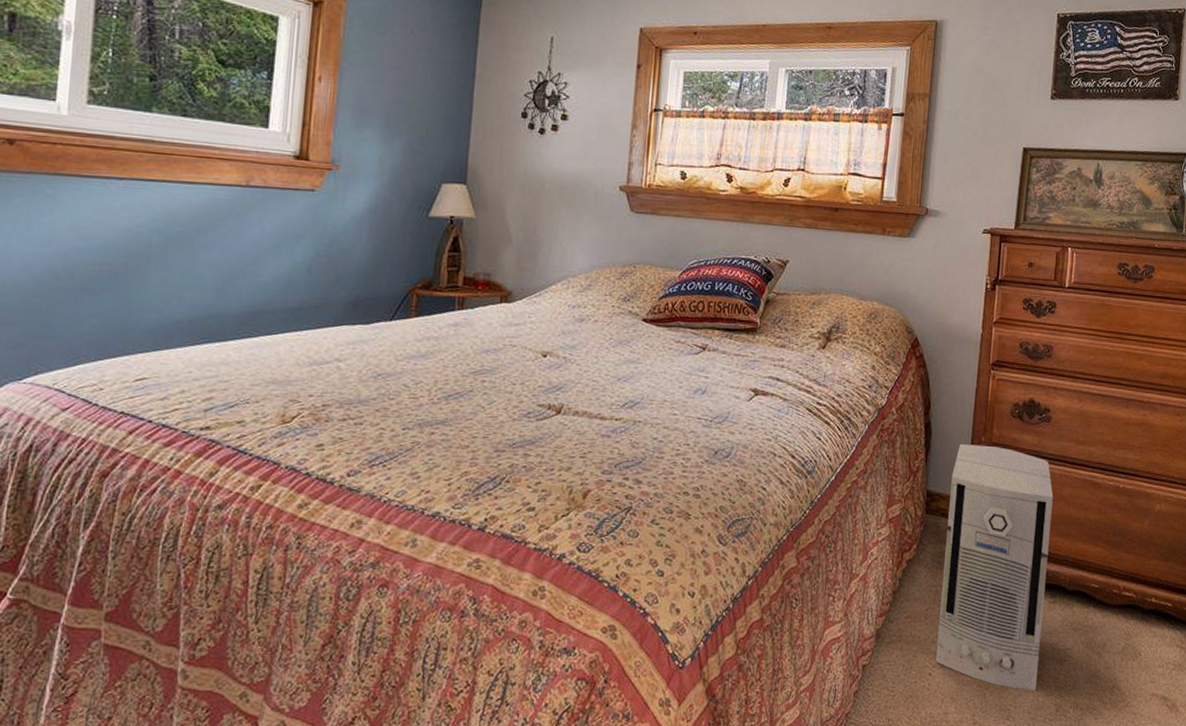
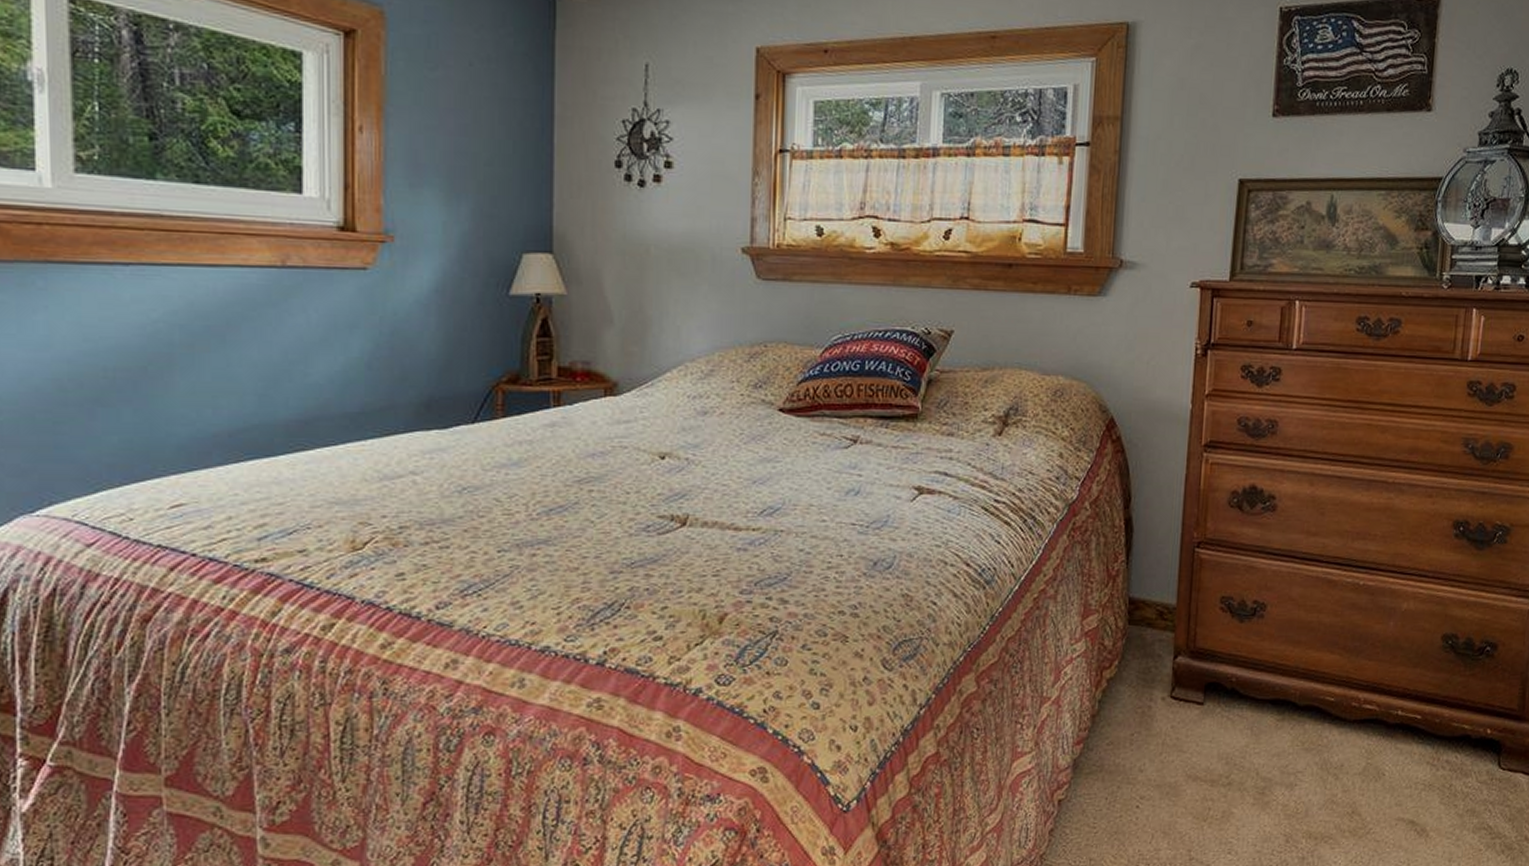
air purifier: present [935,444,1053,691] -> none [1143,541,1280,821]

